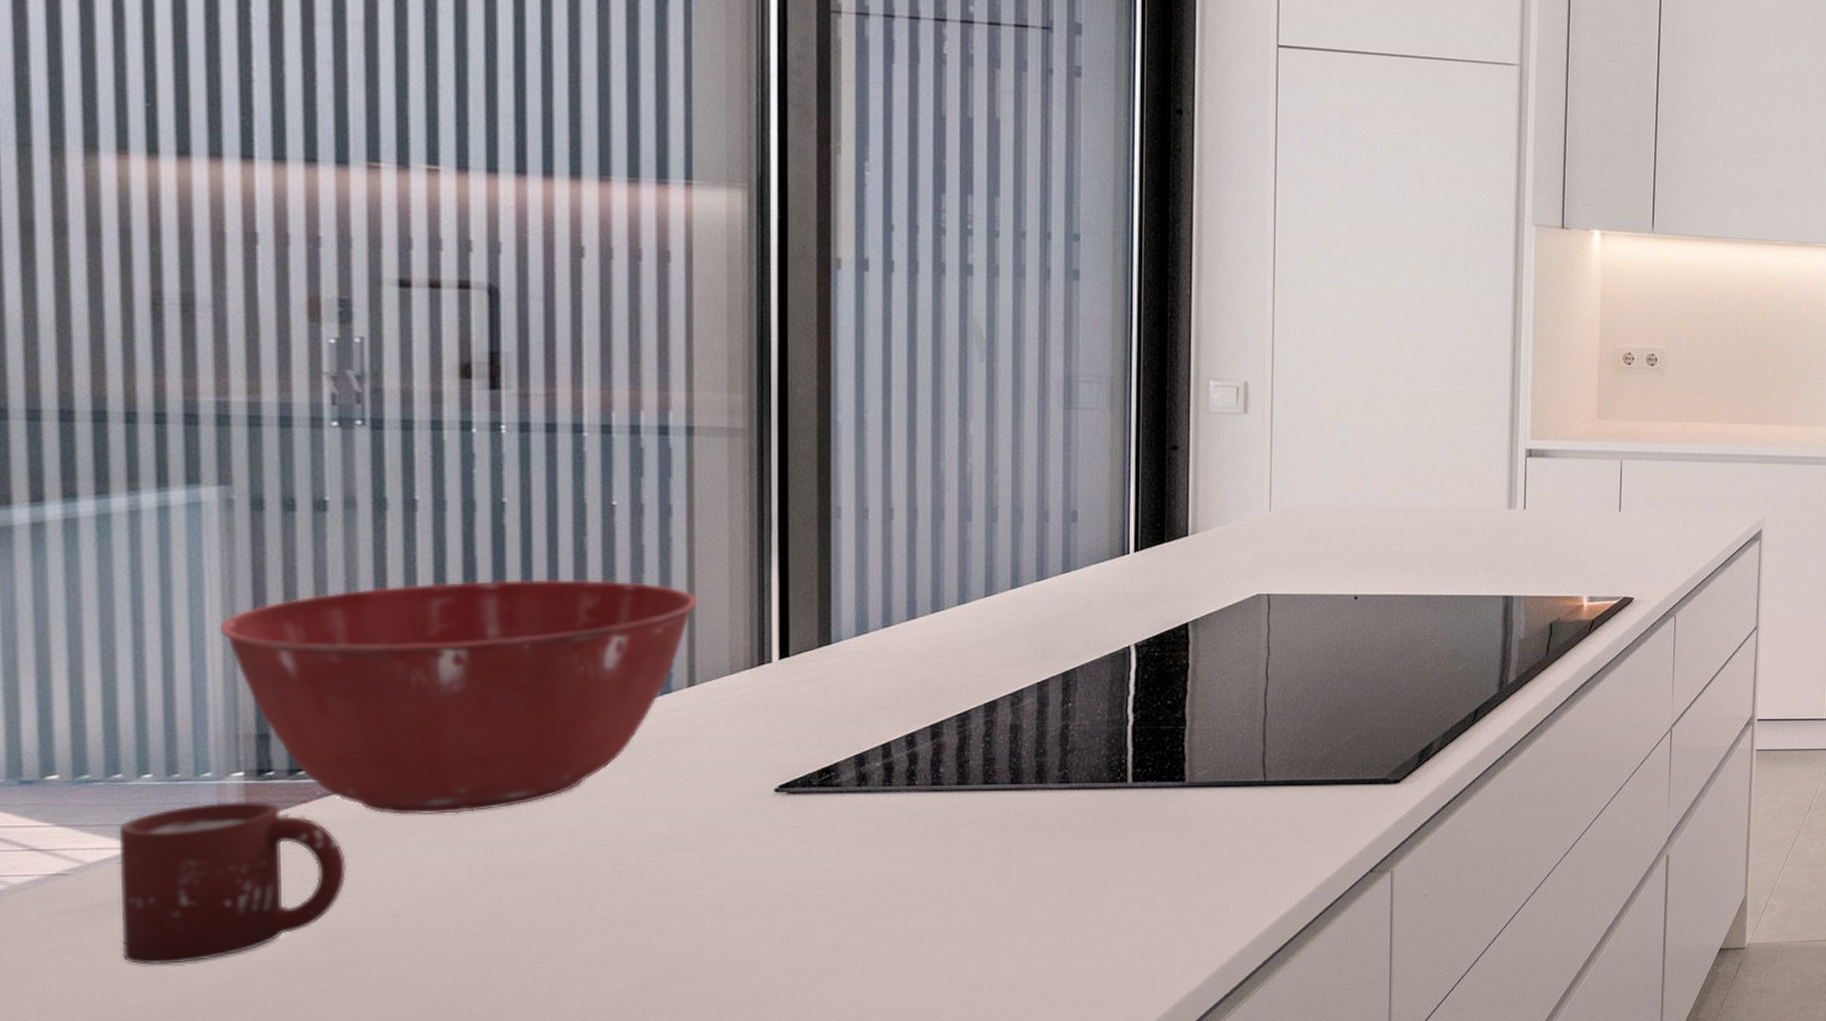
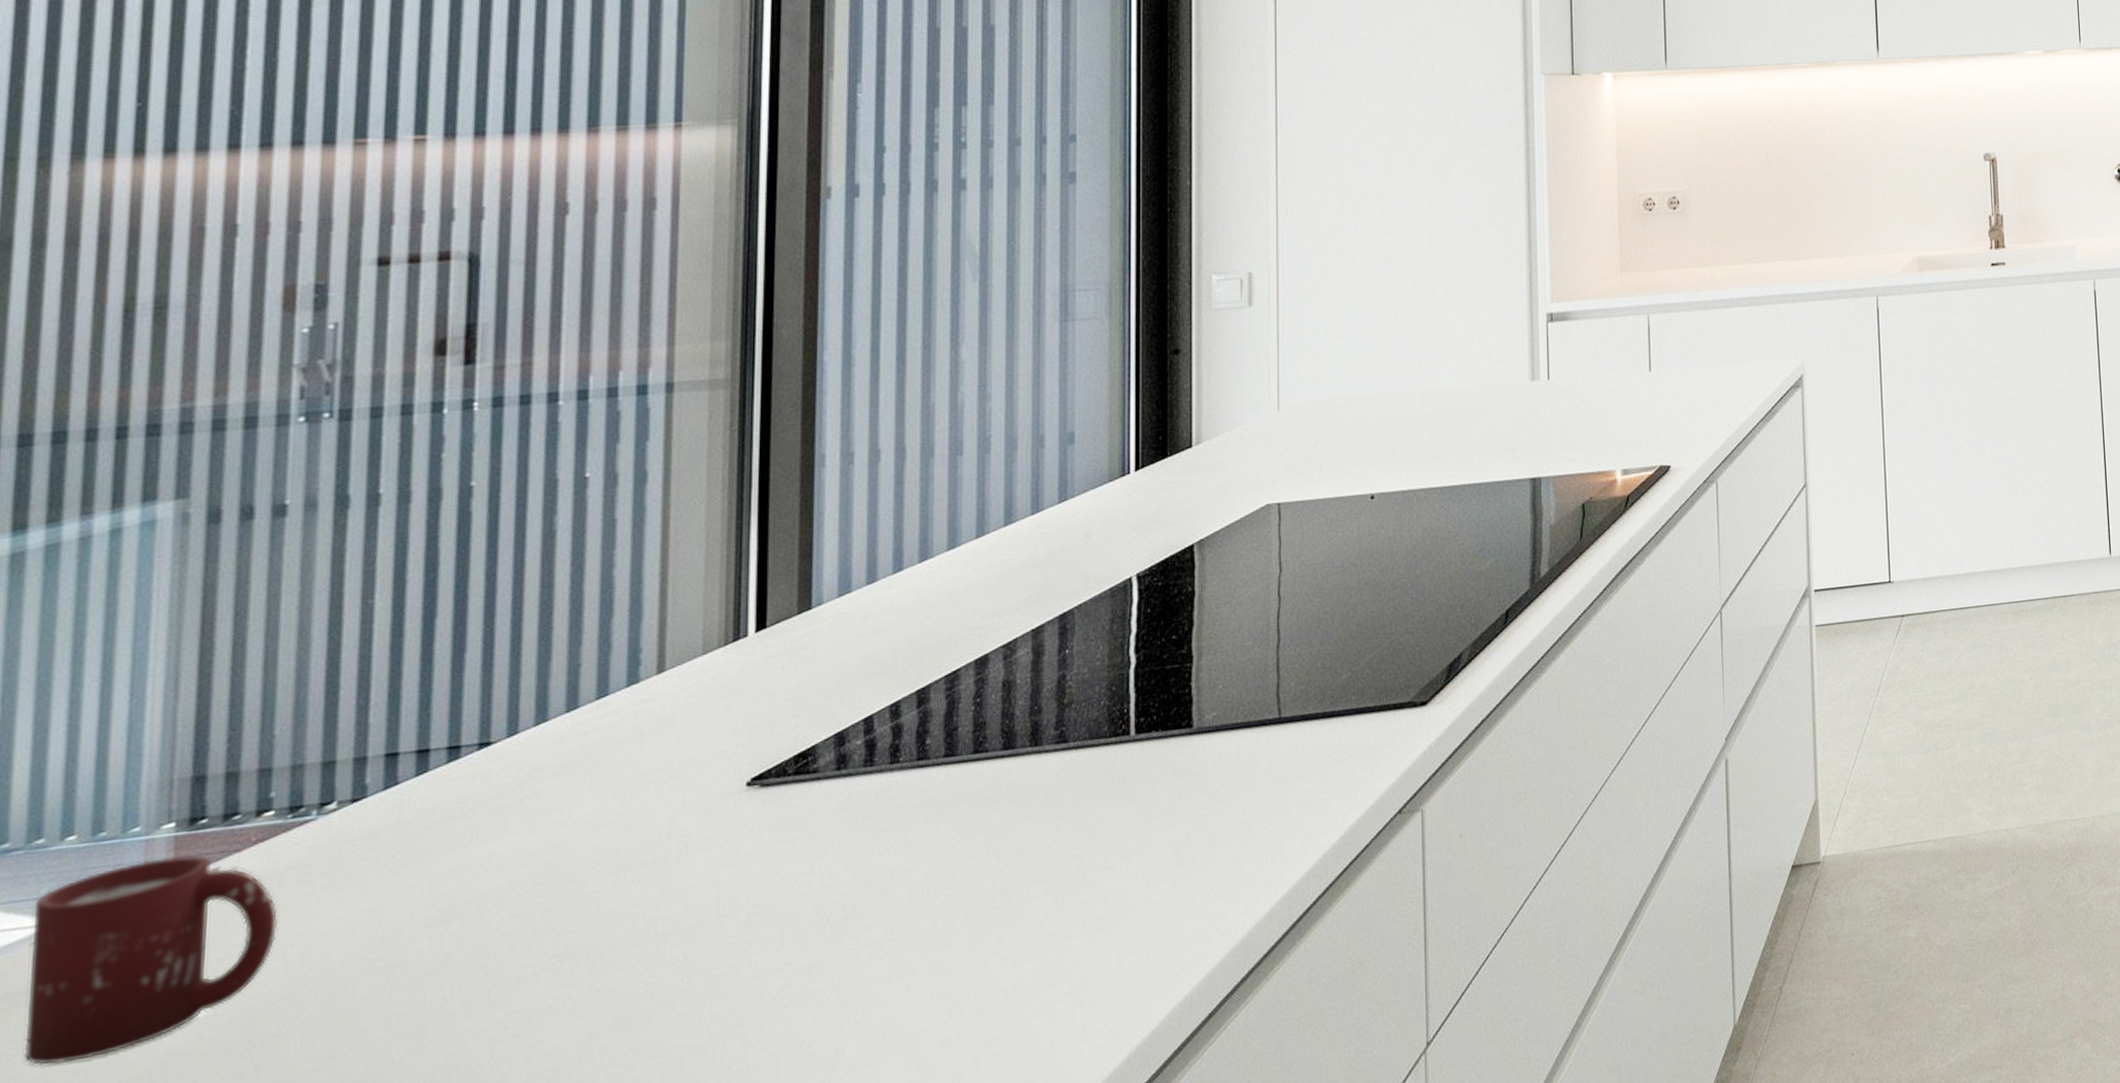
mixing bowl: present [219,579,698,815] -> none [162,561,672,856]

